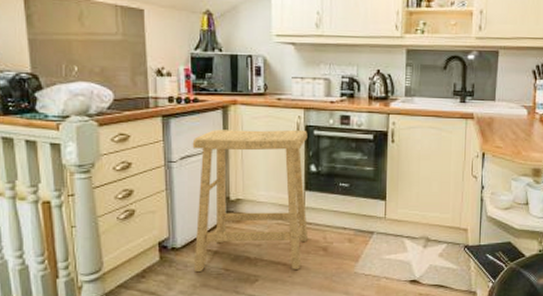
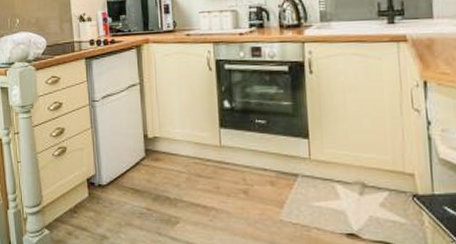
stool: present [192,129,308,273] -> none [111,64,226,213]

